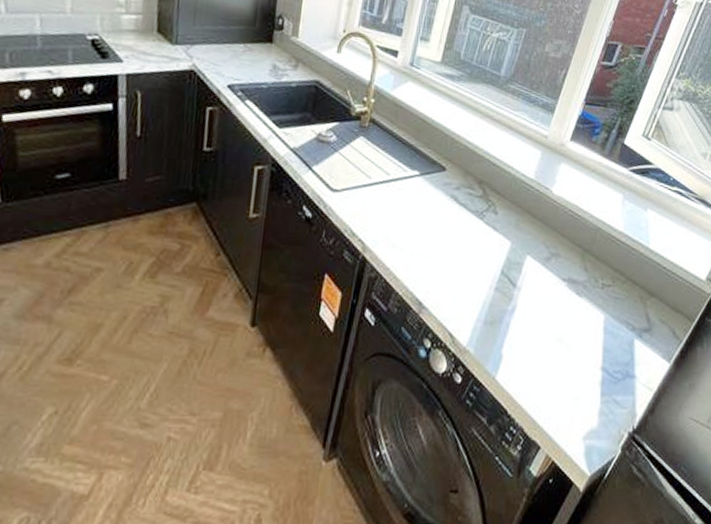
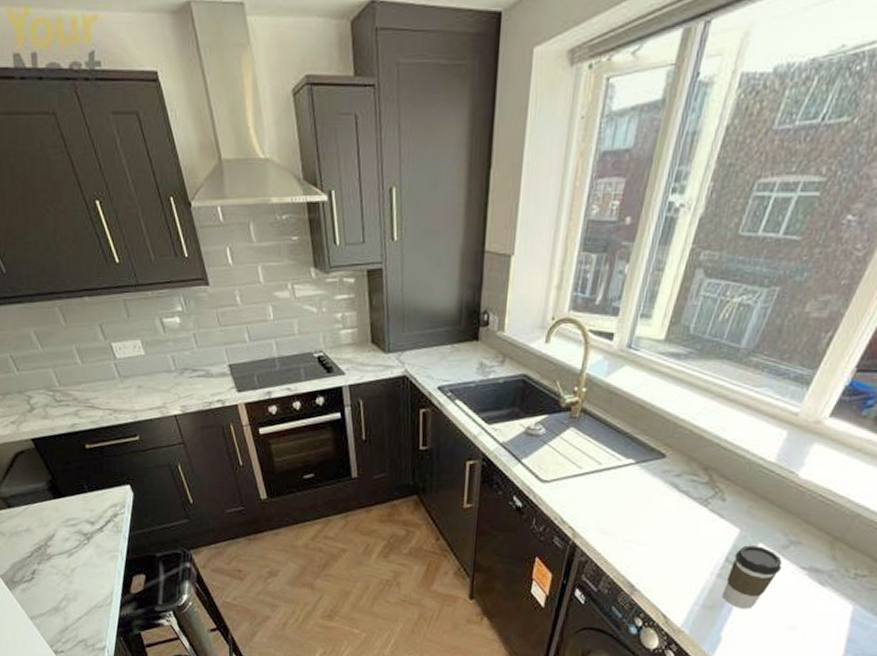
coffee cup: none [500,258,547,323] -> present [722,545,782,609]

